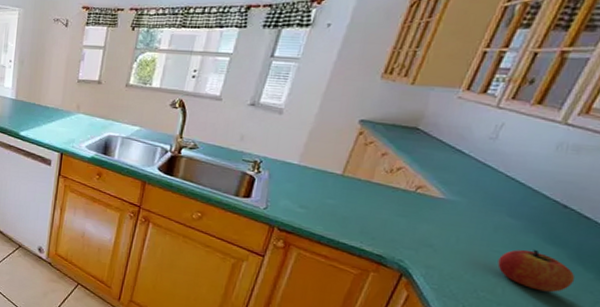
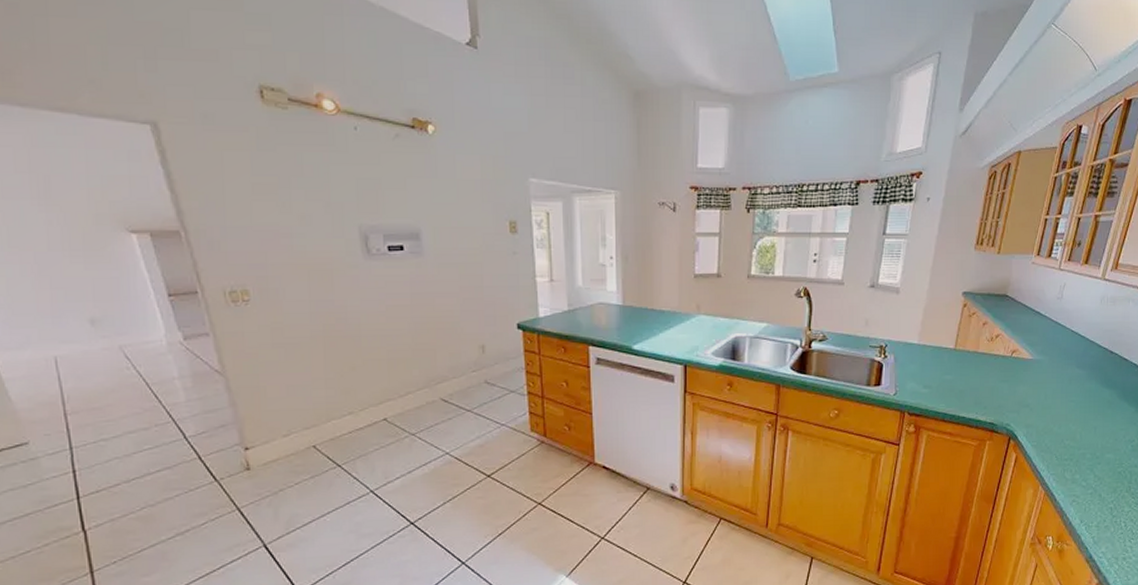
apple: present [497,249,576,293] -> none [1075,394,1124,430]

